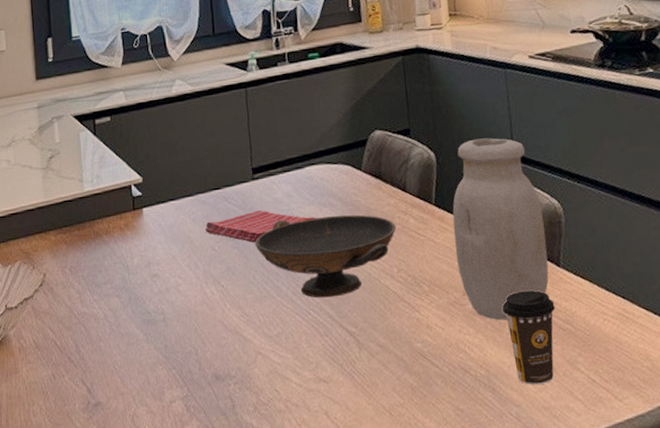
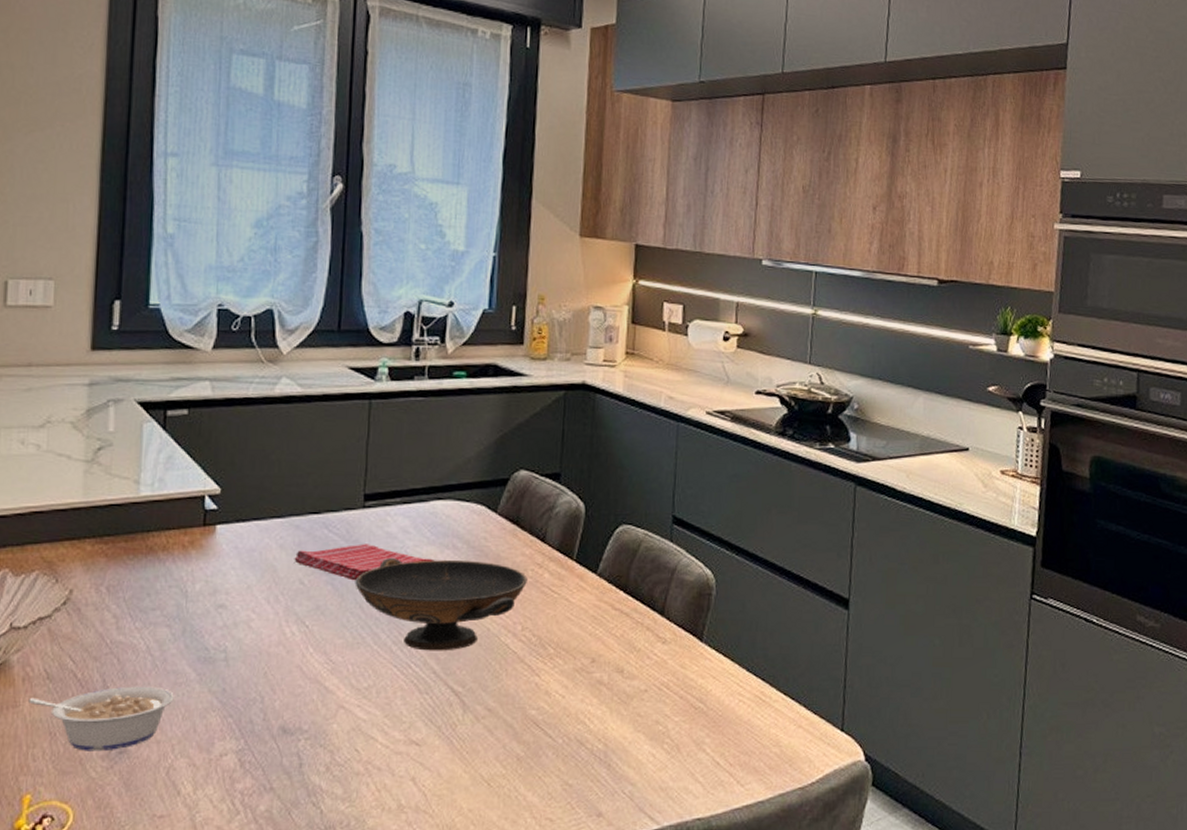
legume: none [25,347,130,406] -> present [28,686,174,752]
jar: present [452,138,549,321] -> none [590,494,693,693]
coffee cup: present [502,290,555,385] -> none [632,664,690,764]

